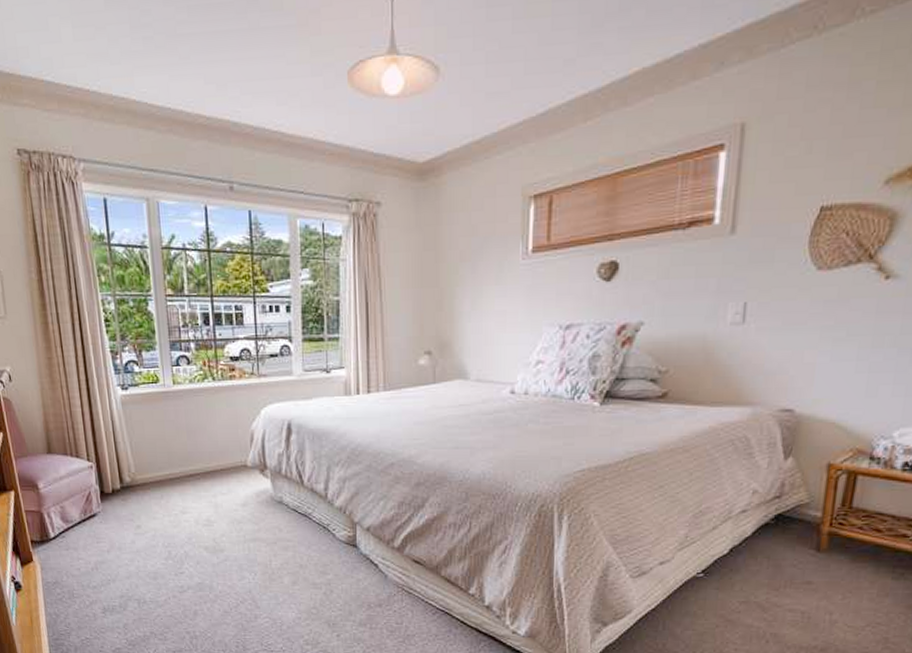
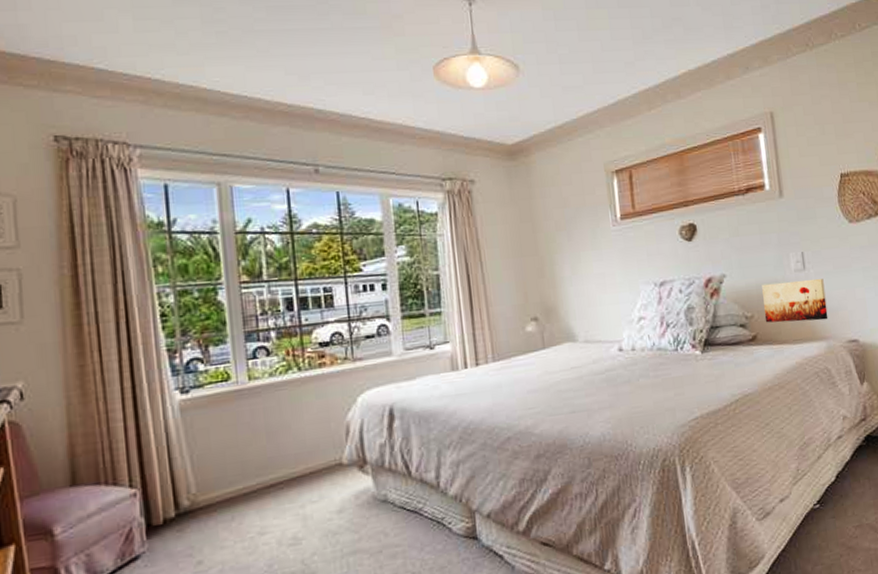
wall art: none [681,334,766,383] -> present [762,278,828,323]

